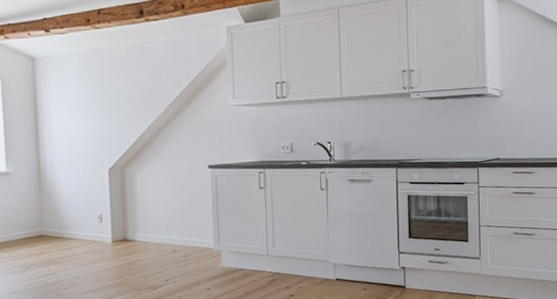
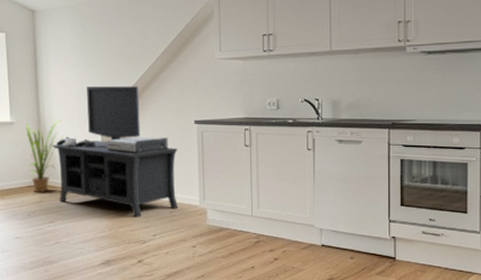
house plant: none [24,168,67,244] -> present [25,120,63,192]
media console: none [53,133,193,264] -> present [51,86,179,218]

